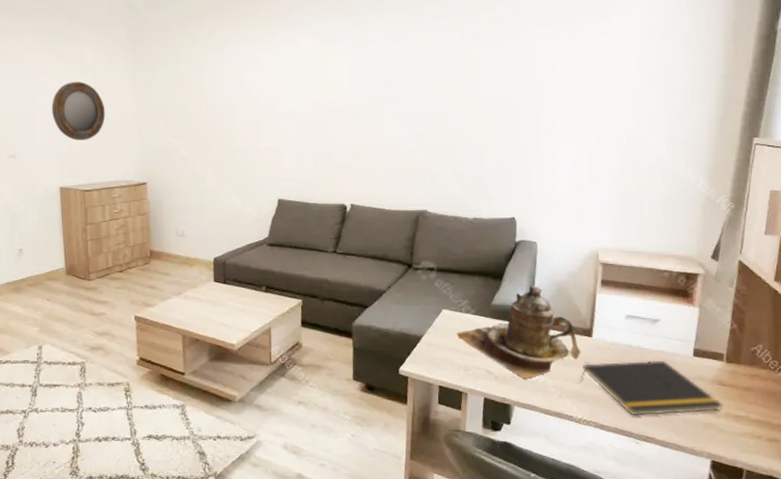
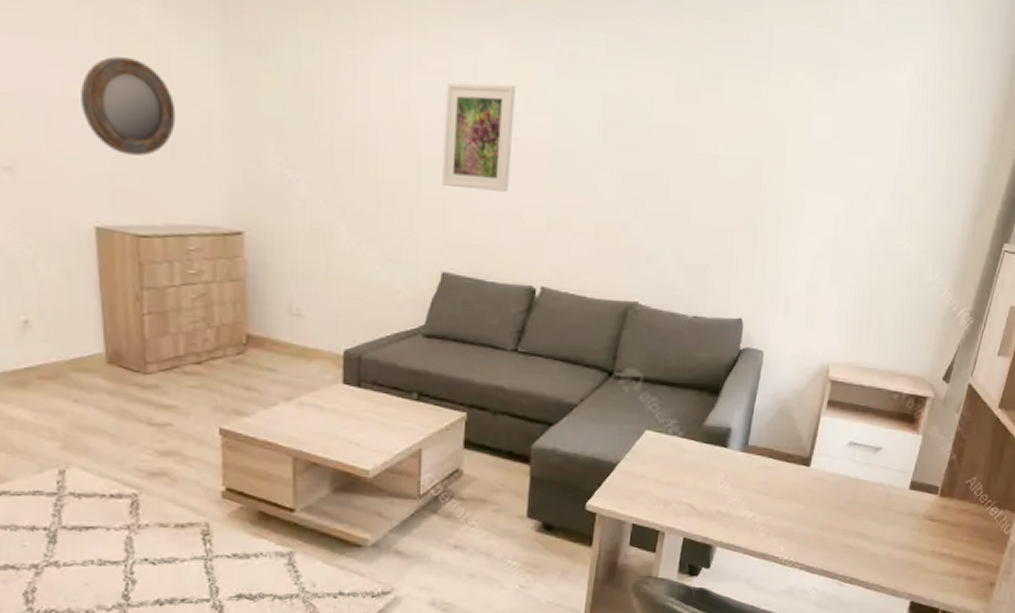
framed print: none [273,66,322,140] -> present [442,83,515,192]
teapot: present [456,286,581,379] -> none [659,404,797,515]
notepad: present [580,360,724,416] -> none [791,493,931,556]

